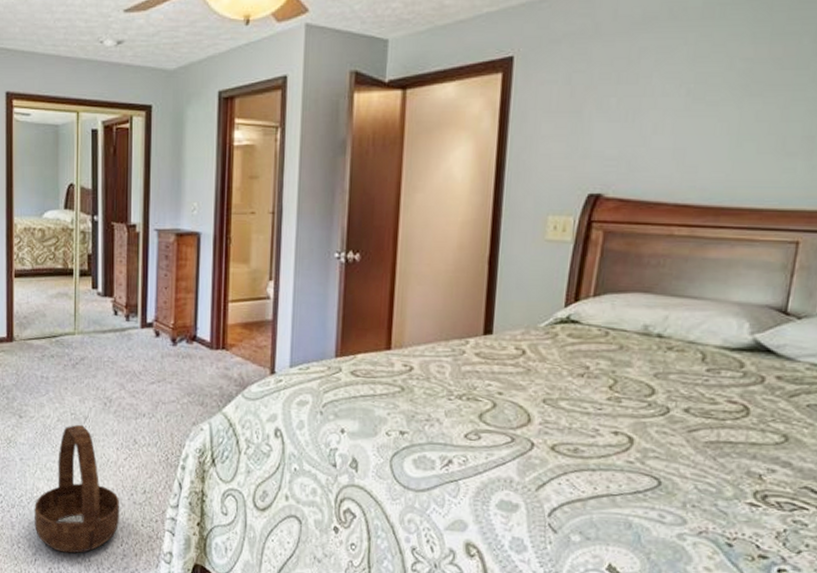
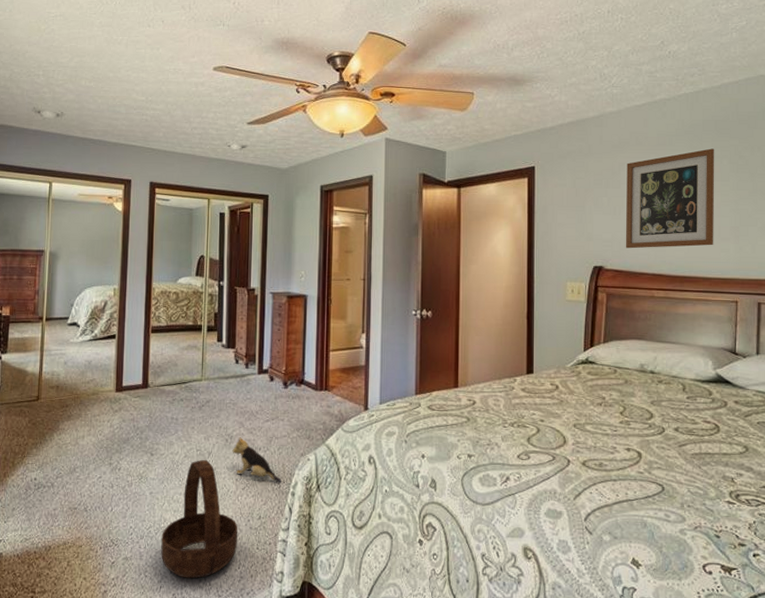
plush toy: none [111,401,170,455] -> present [232,437,282,483]
wall art: none [637,21,792,170] -> present [625,148,715,249]

